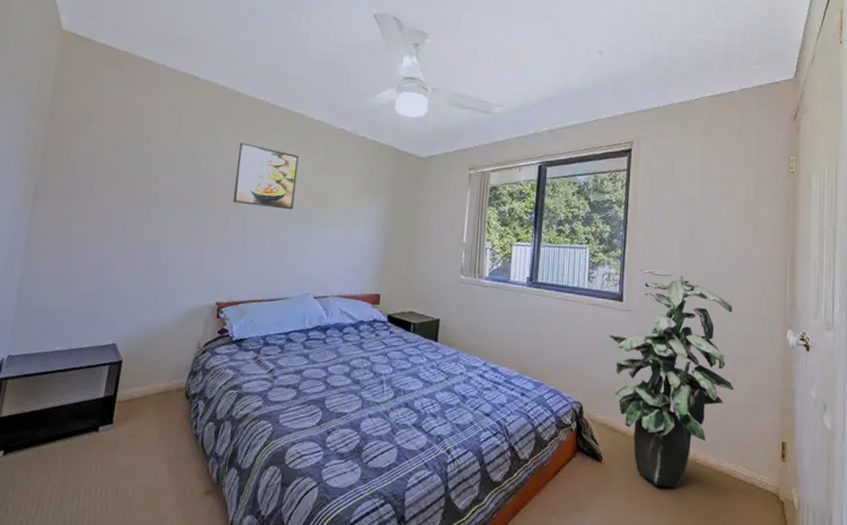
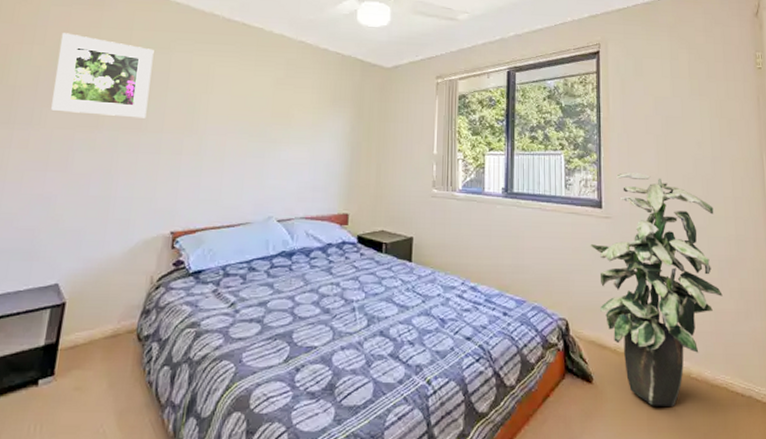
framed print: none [108,113,203,197] -> present [51,33,154,118]
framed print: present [233,143,299,210] -> none [187,60,258,128]

